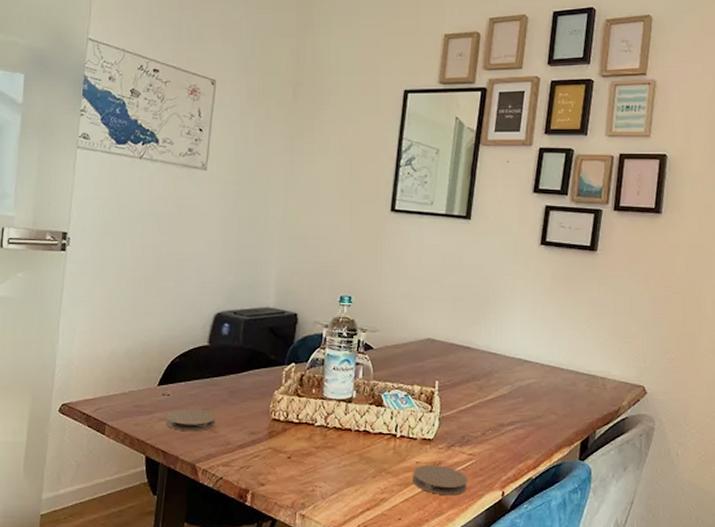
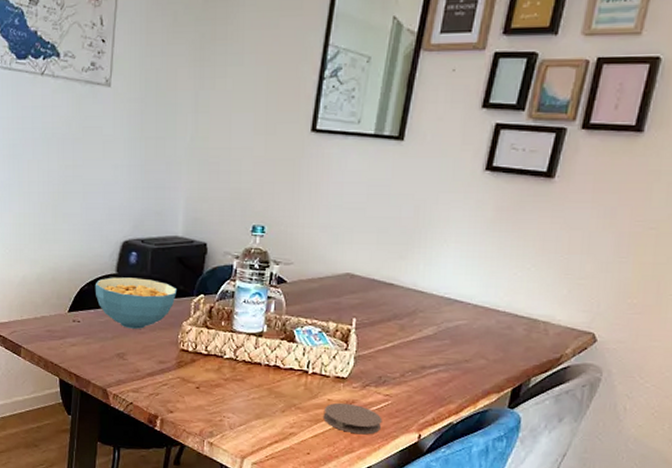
coaster: present [165,409,216,432] -> none [76,336,125,358]
cereal bowl: none [186,349,268,400] -> present [95,277,176,329]

